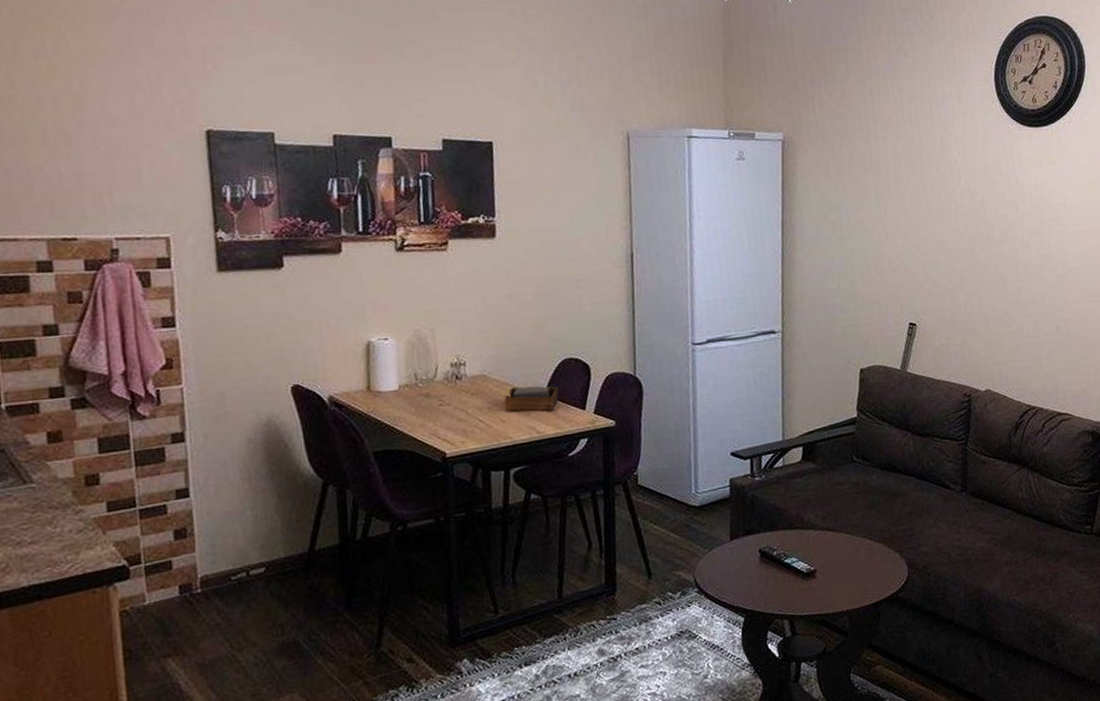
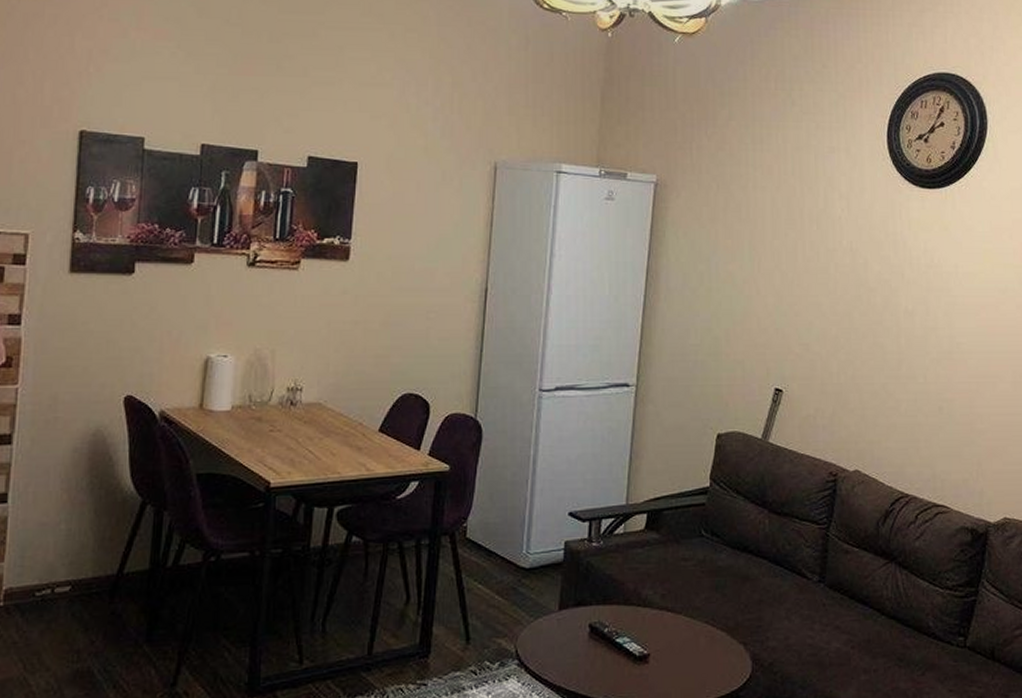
napkin holder: present [504,385,559,412] -> none [336,419,394,447]

